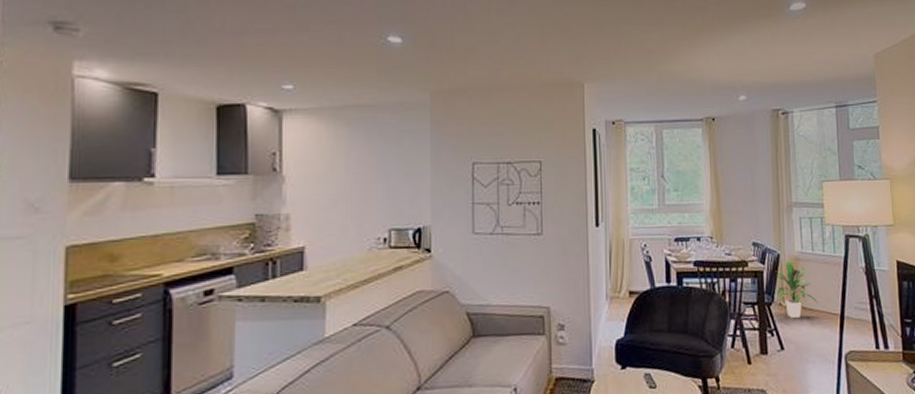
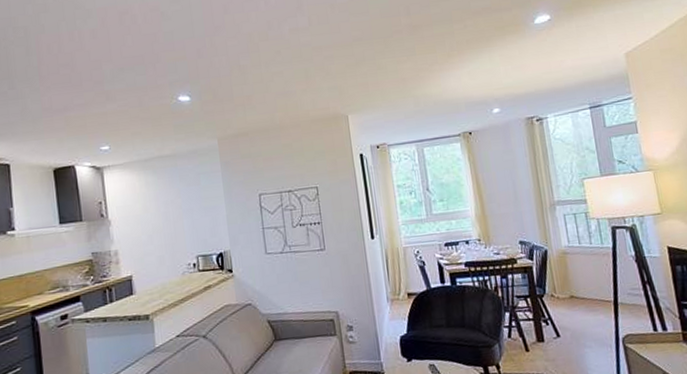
indoor plant: present [775,260,818,319] -> none [544,254,590,308]

